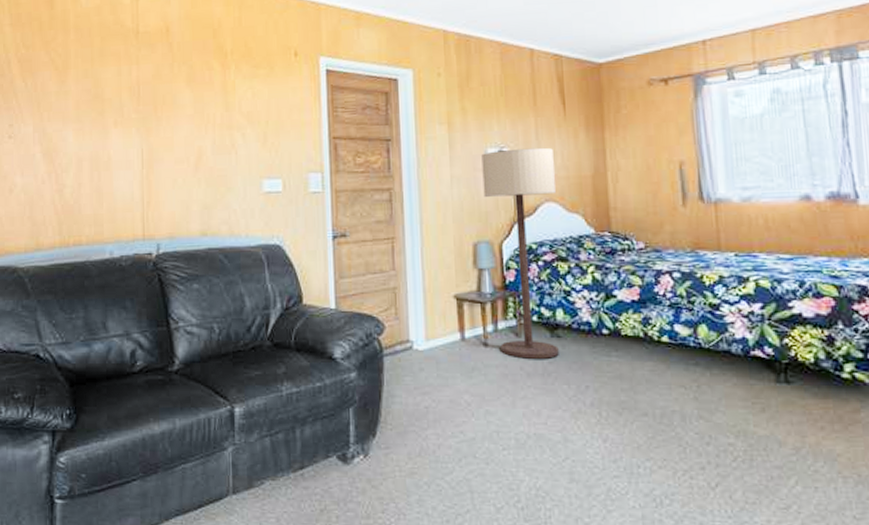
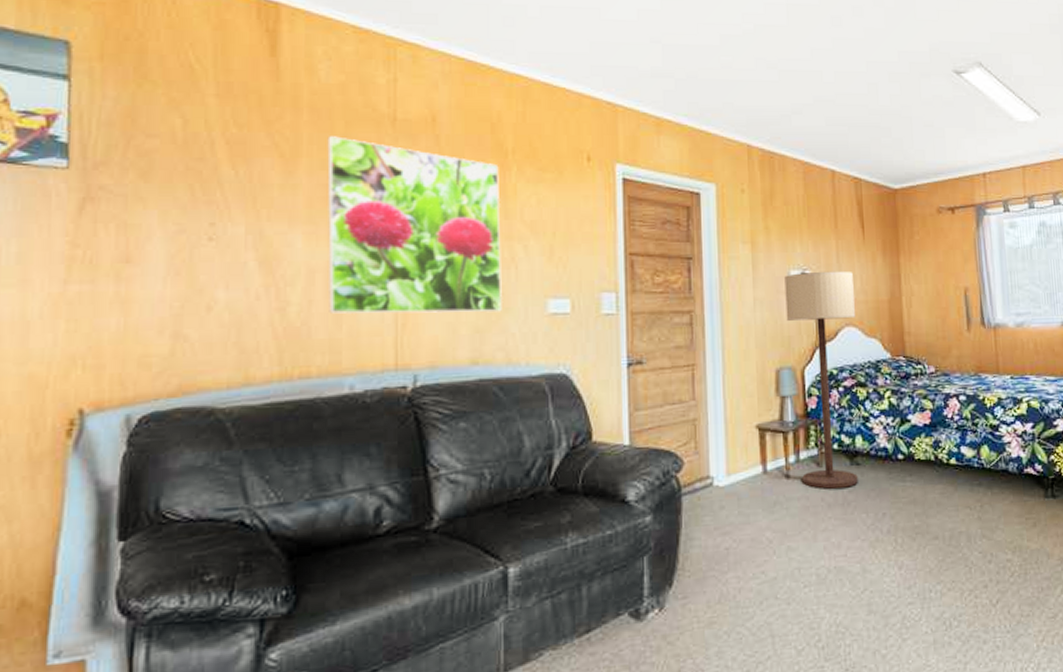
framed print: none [88,50,225,194] -> present [327,136,502,314]

